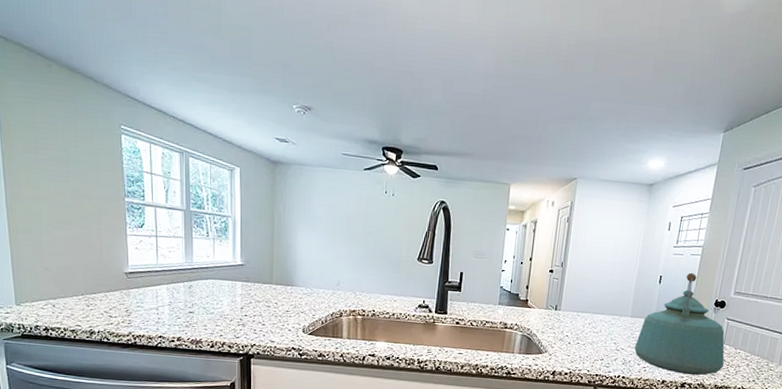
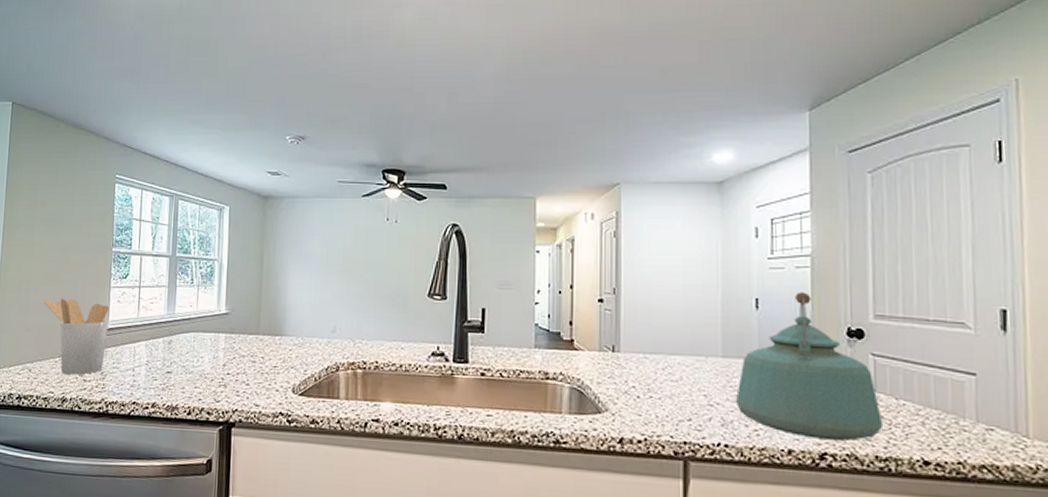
utensil holder: none [60,242,129,312] -> present [45,298,110,375]

